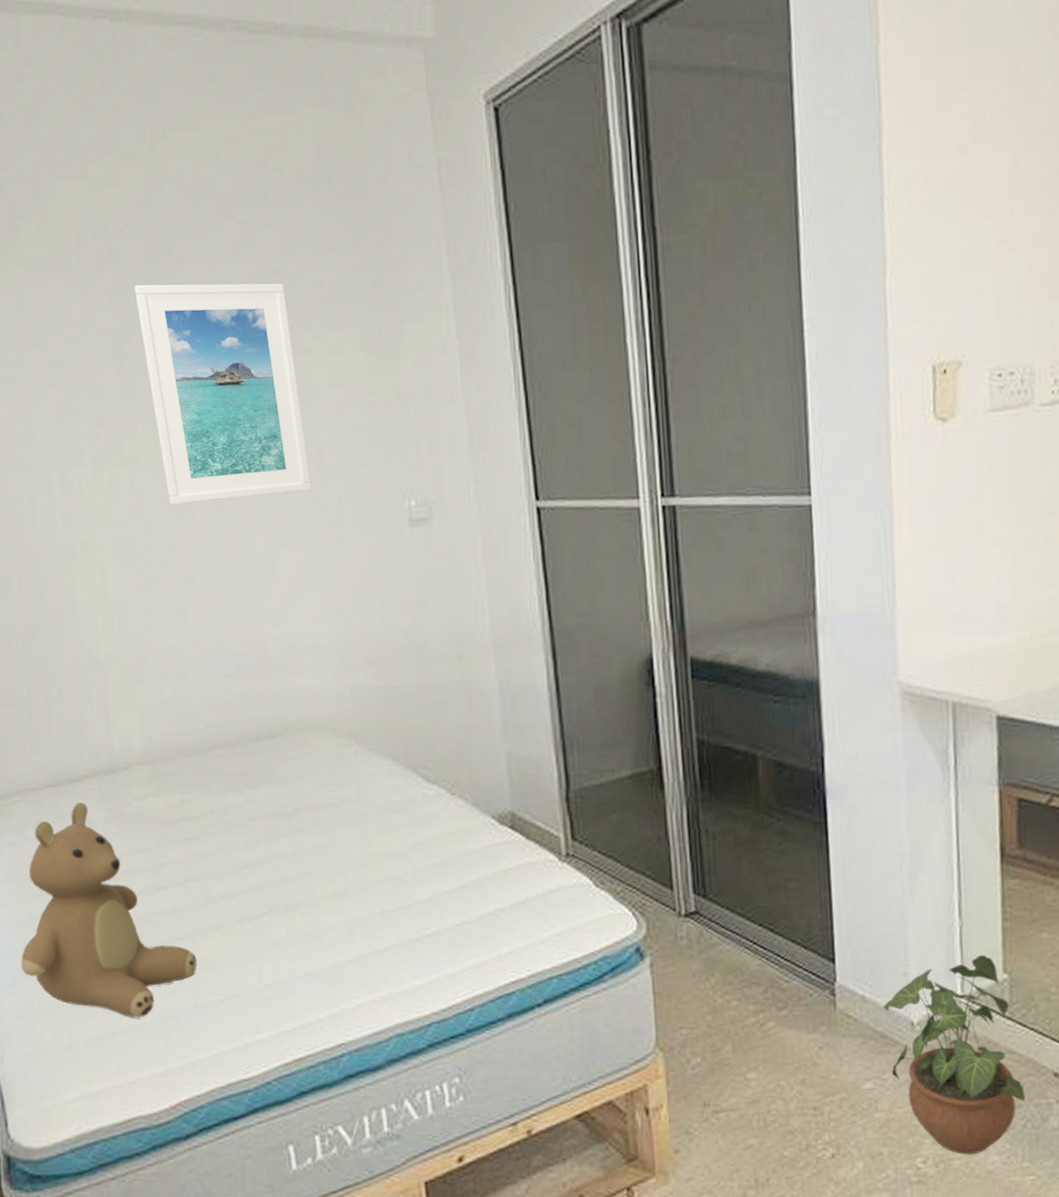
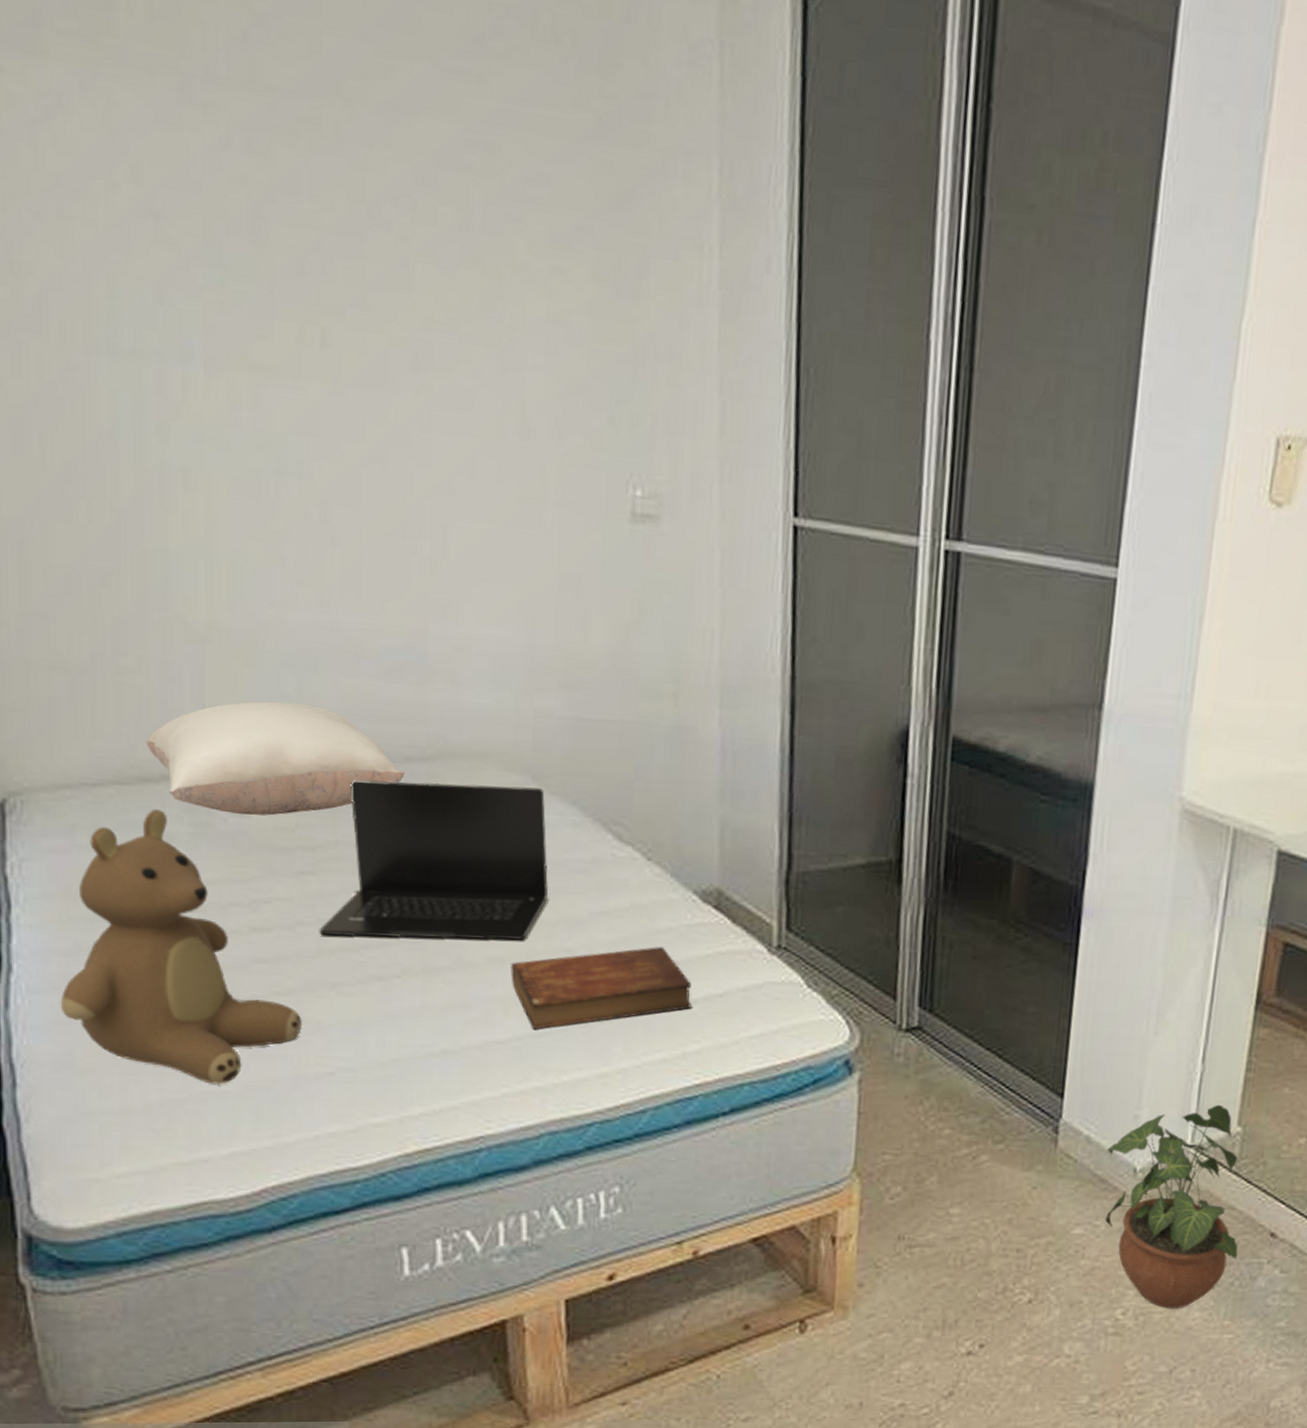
pillow: none [69,705,258,799] -> present [145,701,405,816]
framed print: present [134,283,311,505] -> none [284,124,508,453]
laptop: none [204,747,376,888] -> present [319,780,548,940]
bible: none [352,865,501,947] -> present [509,946,692,1029]

